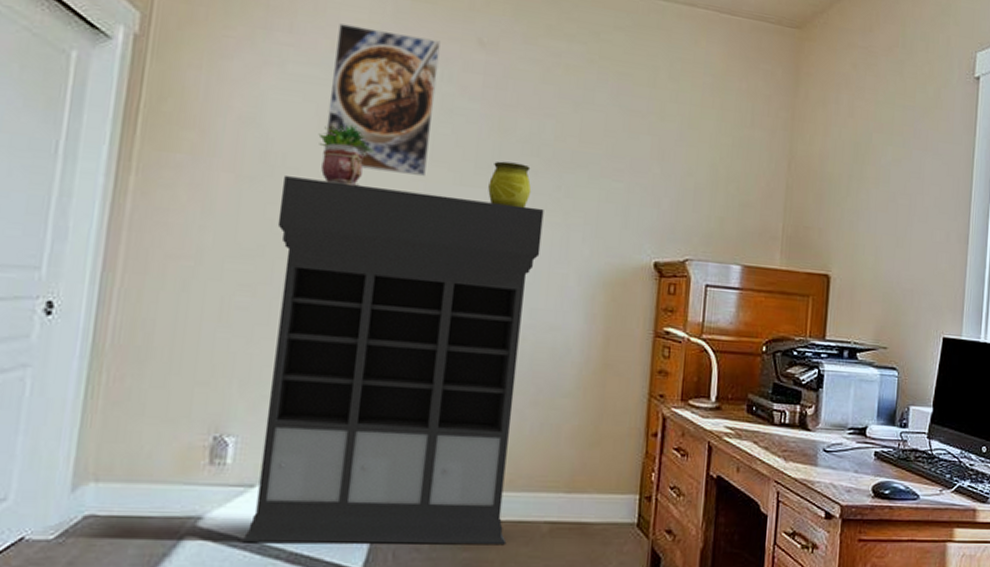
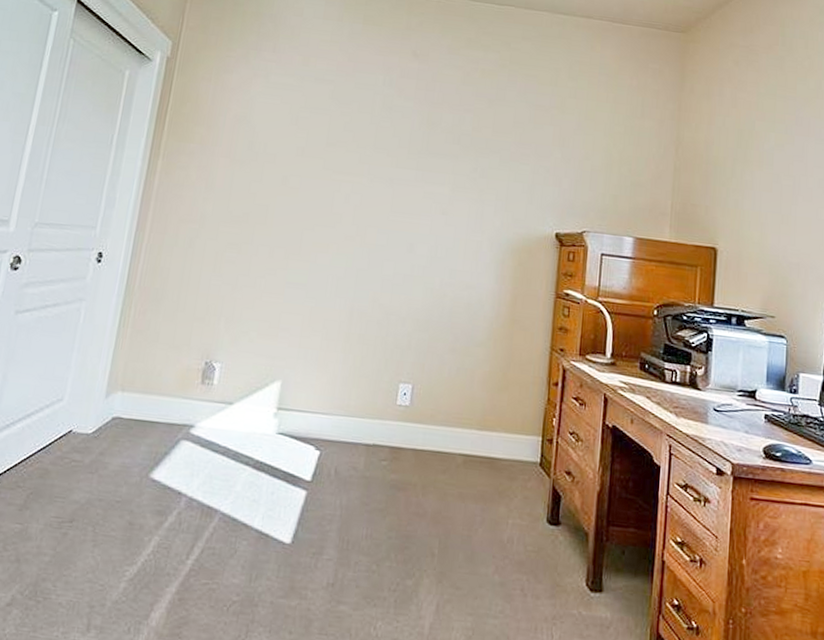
shelving unit: present [241,176,544,545] -> none [221,160,463,470]
potted plant: present [318,122,375,186] -> none [291,118,332,168]
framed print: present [323,23,441,177] -> none [293,44,384,161]
decorative vase: present [488,161,532,208] -> none [418,148,453,186]

